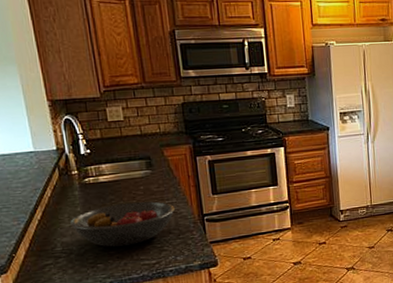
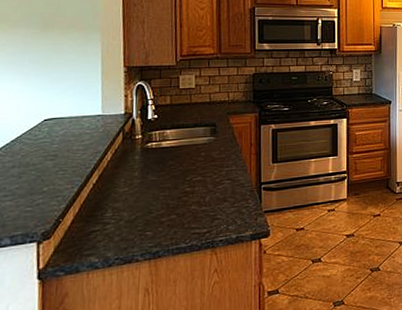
fruit bowl: present [70,201,175,247] -> none [125,168,233,214]

